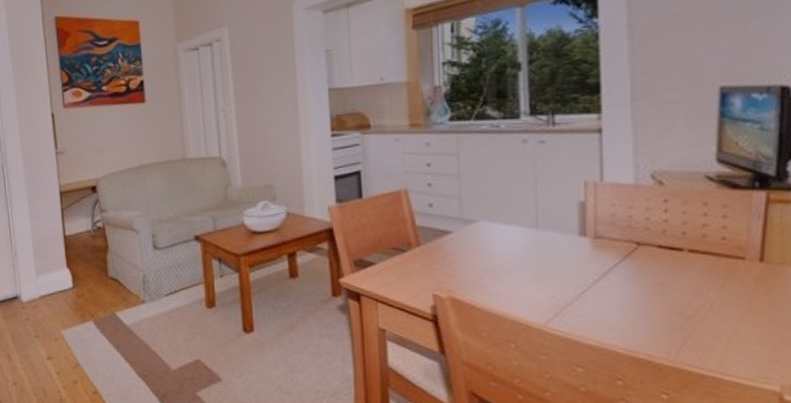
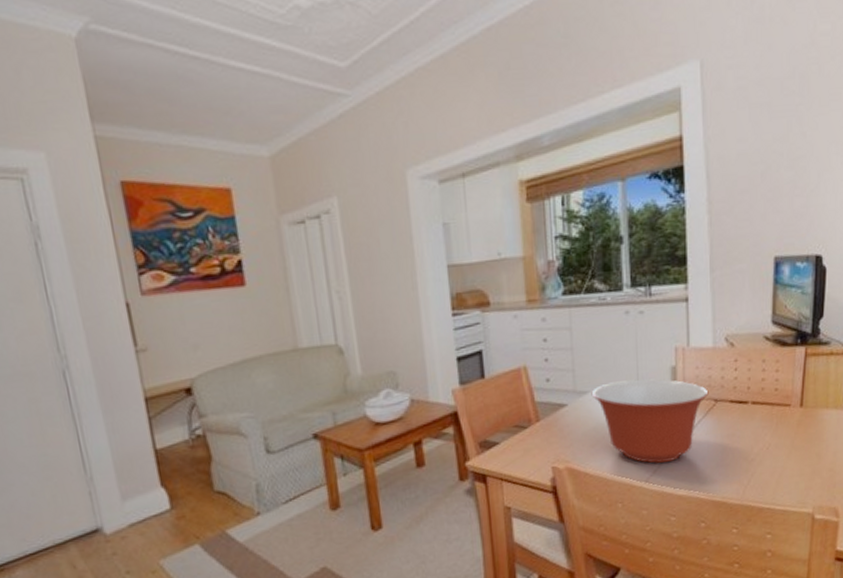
mixing bowl: none [480,212,629,305] -> present [591,379,709,464]

